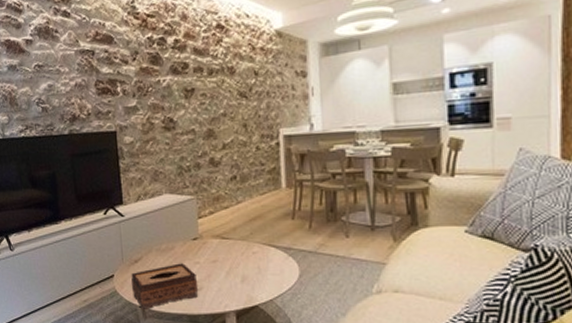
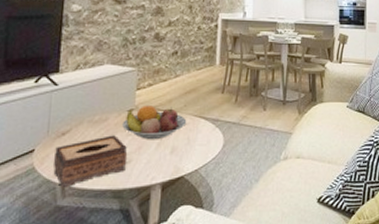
fruit bowl: none [189,234,255,269] -> present [122,106,187,140]

